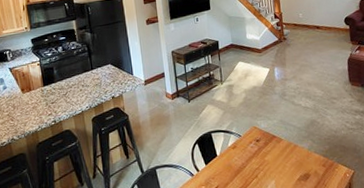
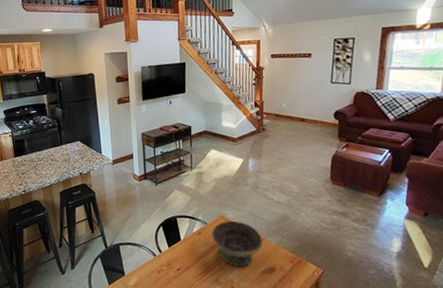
decorative bowl: none [246,130,296,178] -> present [212,221,263,267]

